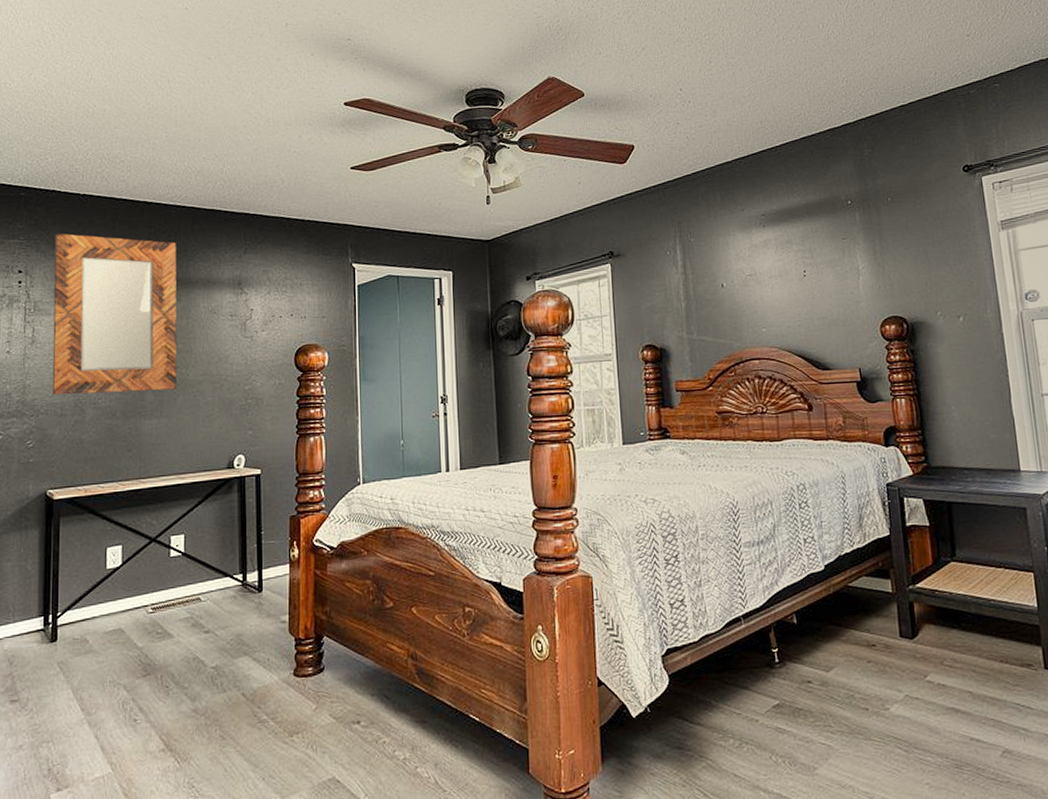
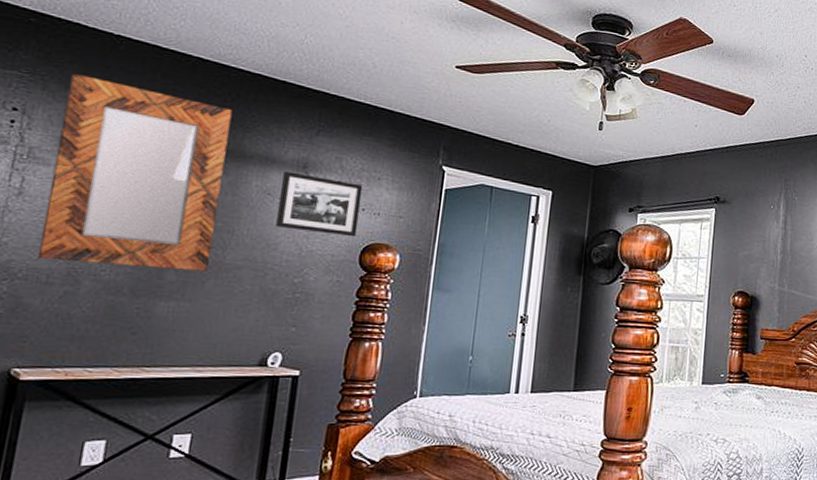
picture frame: none [223,290,290,342] -> present [276,171,363,237]

